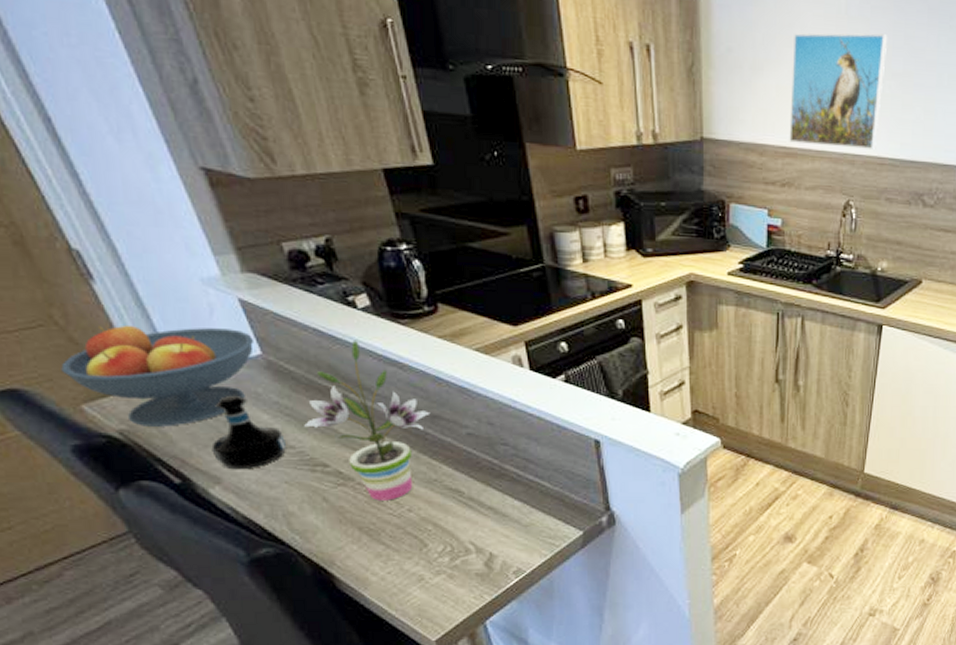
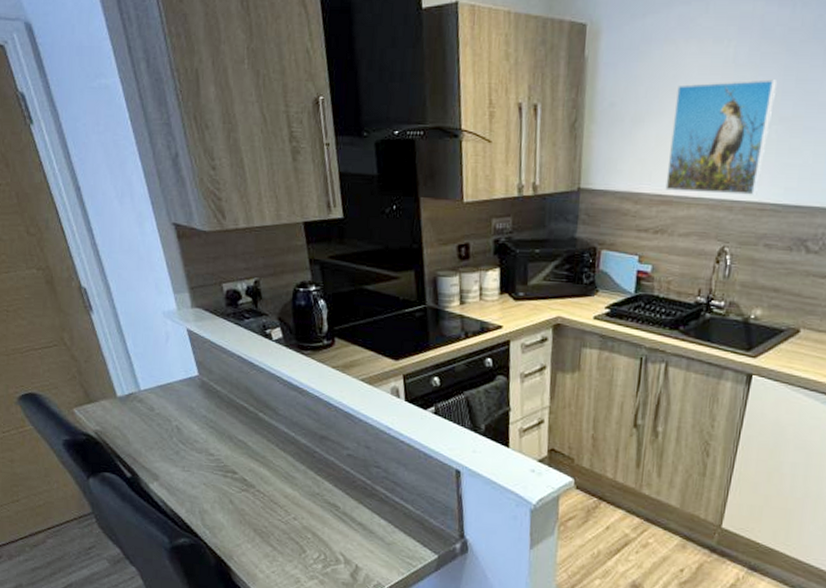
fruit bowl: present [61,325,254,427] -> none [64,347,194,430]
tequila bottle: present [211,395,286,470] -> none [155,407,208,470]
potted plant: present [304,340,430,501] -> none [223,366,320,508]

